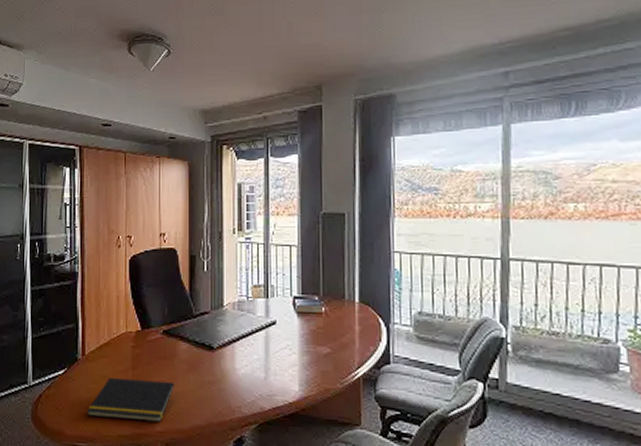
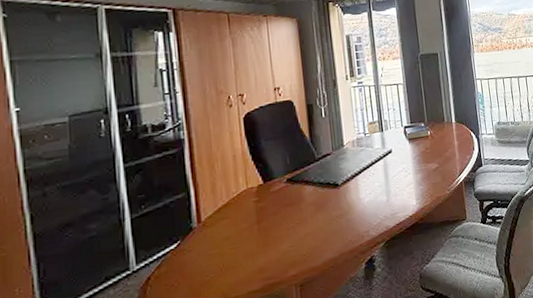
notepad: present [87,378,175,422] -> none [210,225,305,283]

